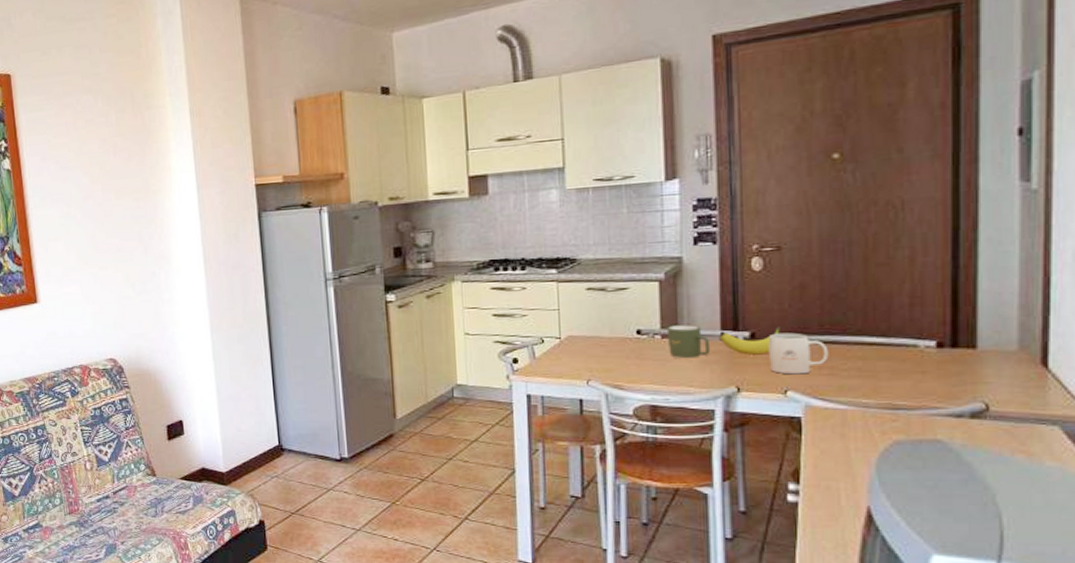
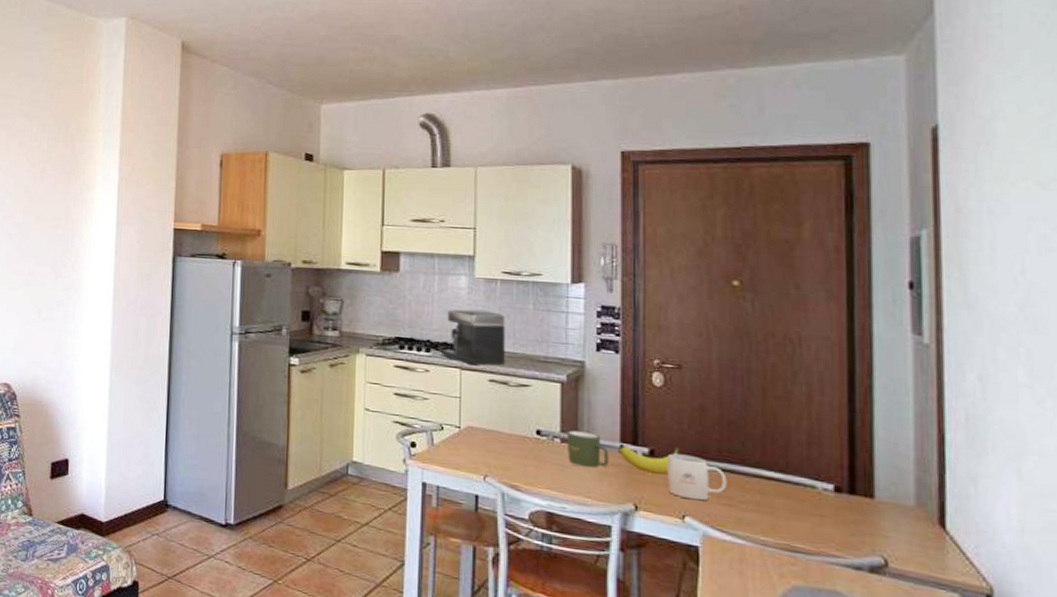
coffee maker: none [537,220,601,277] -> present [442,309,505,366]

